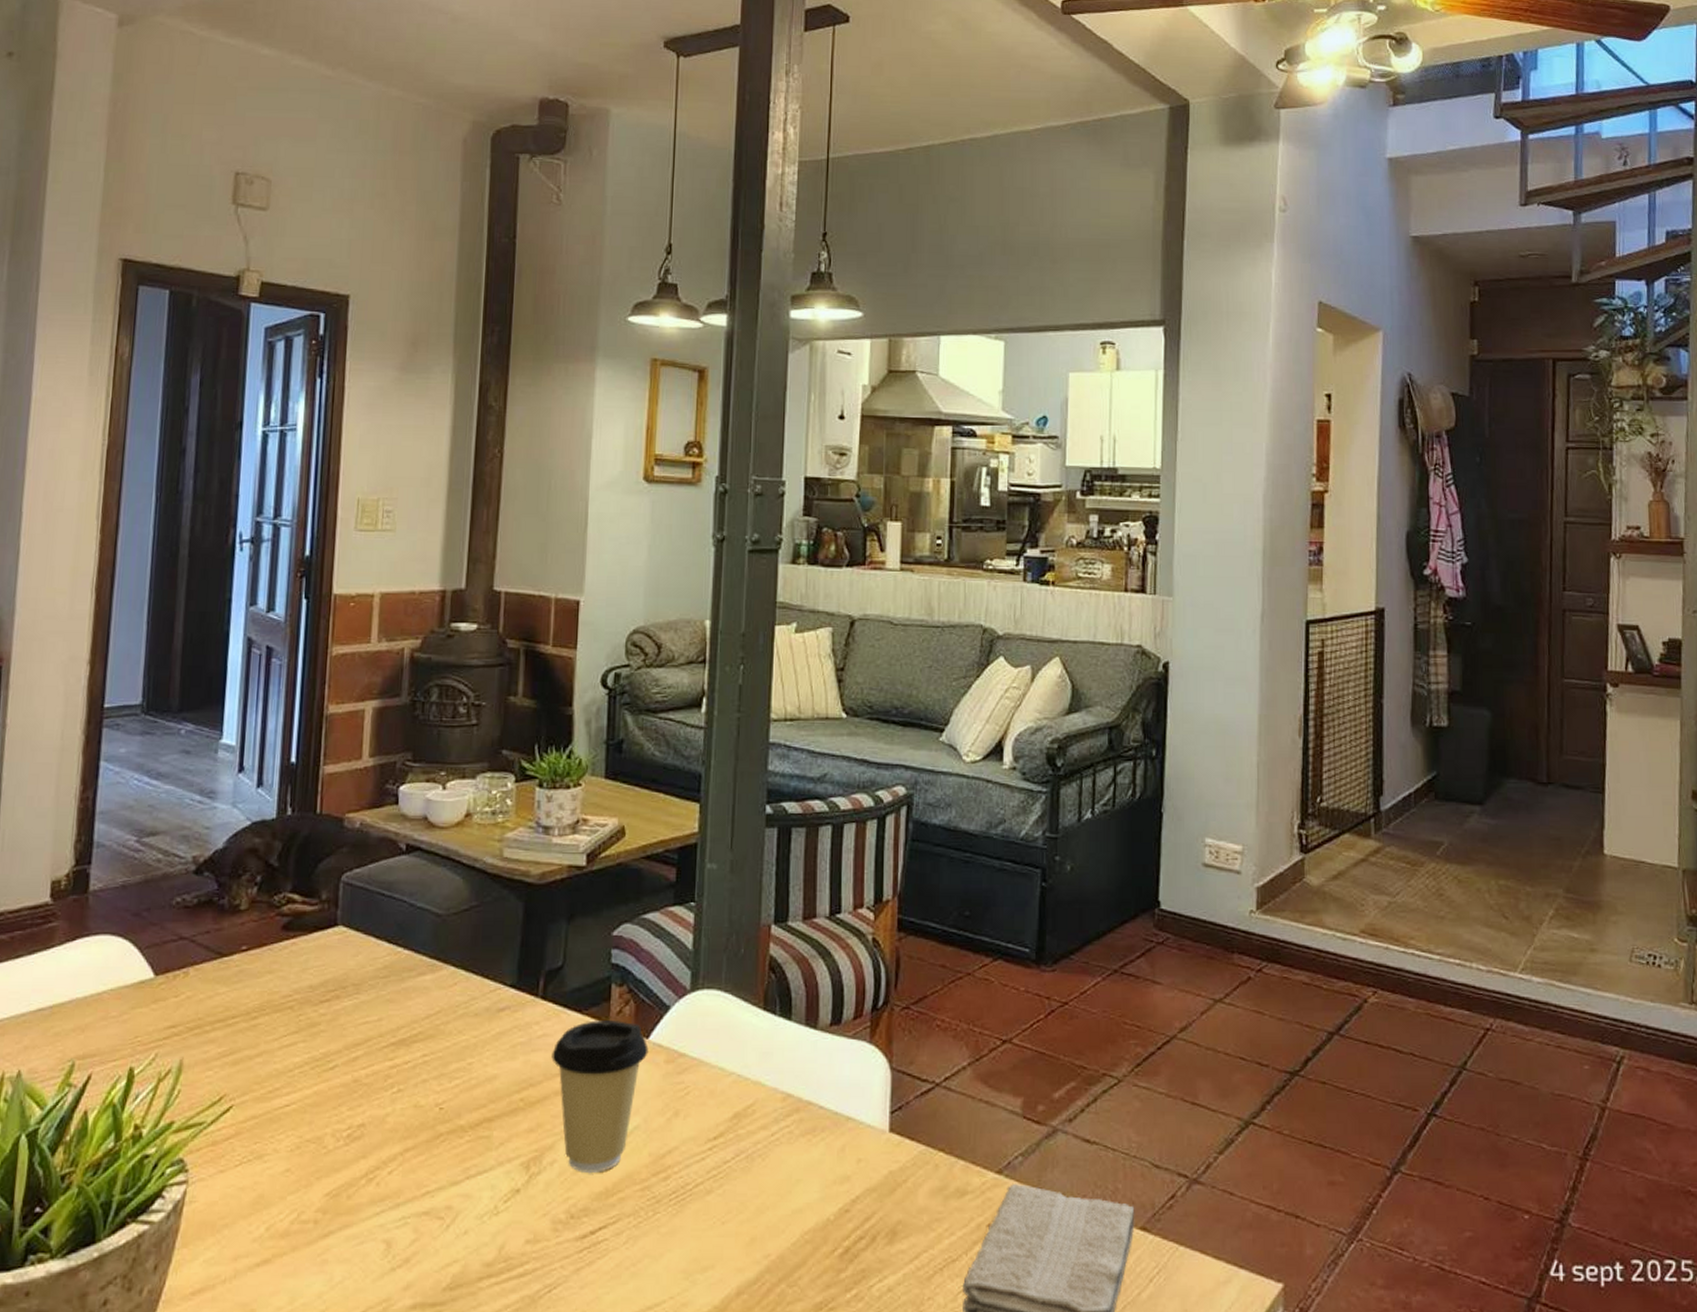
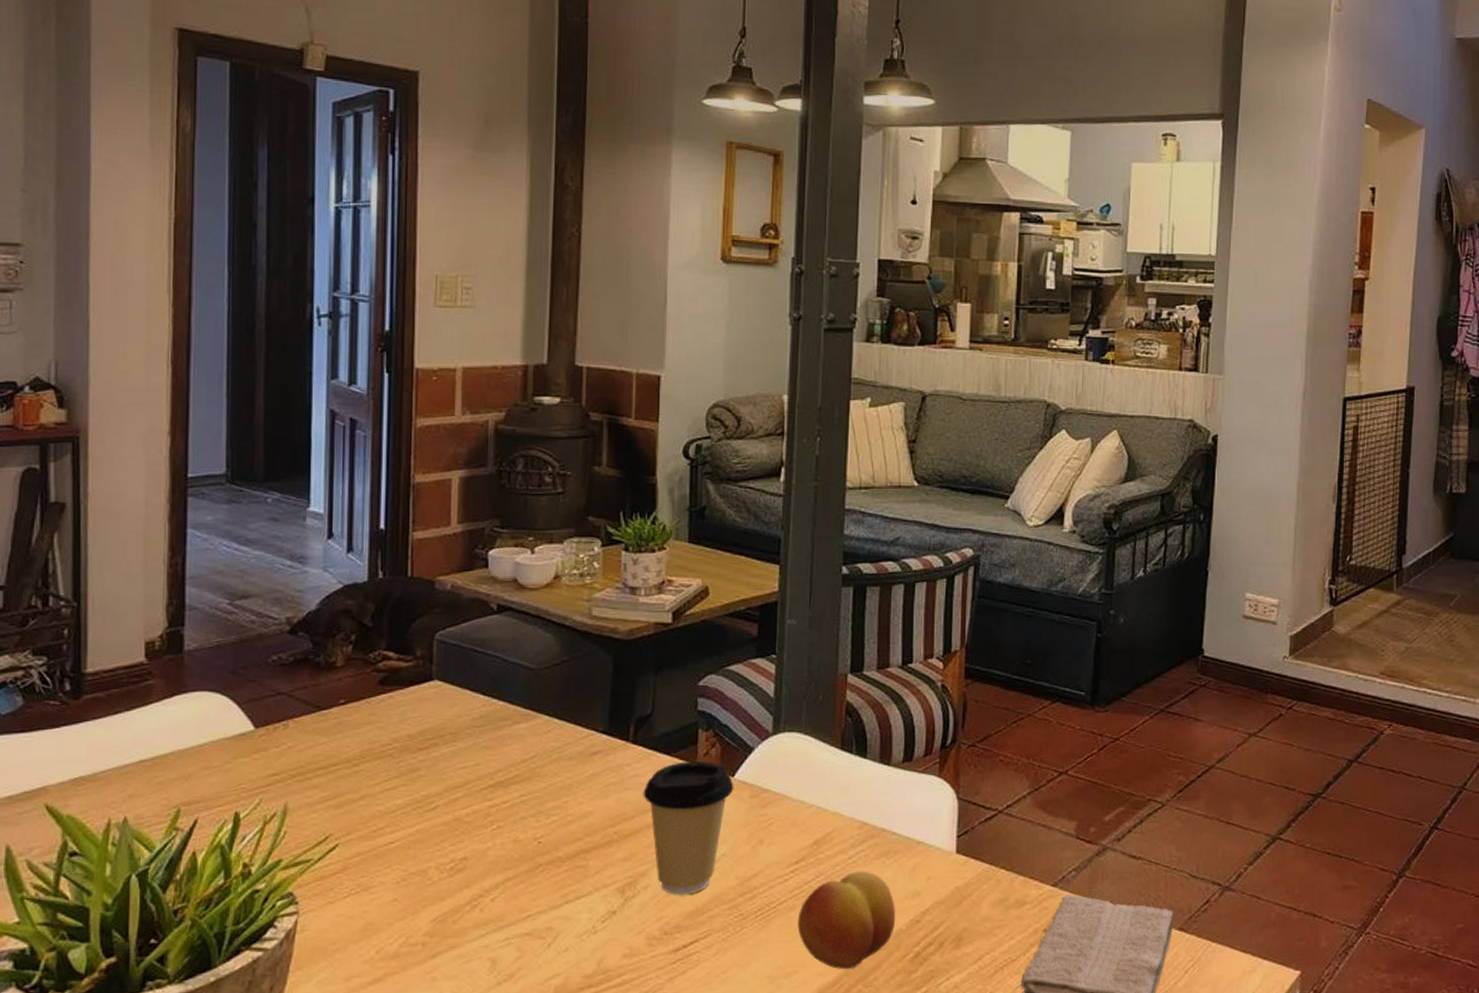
fruit: none [715,1150,823,1266] -> present [797,871,896,970]

